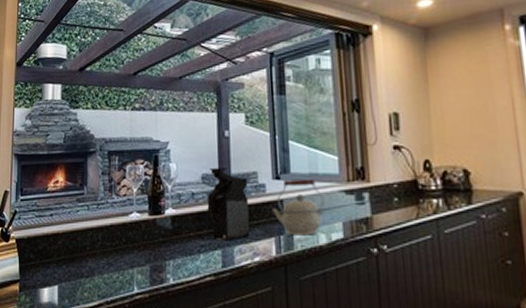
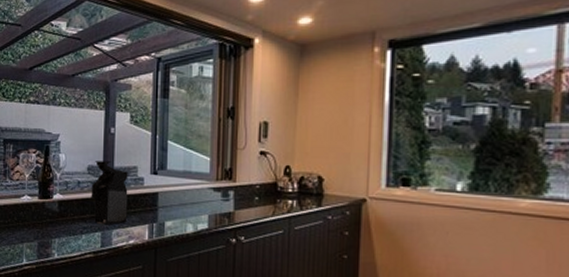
kettle: present [272,179,324,236] -> none [148,175,194,225]

